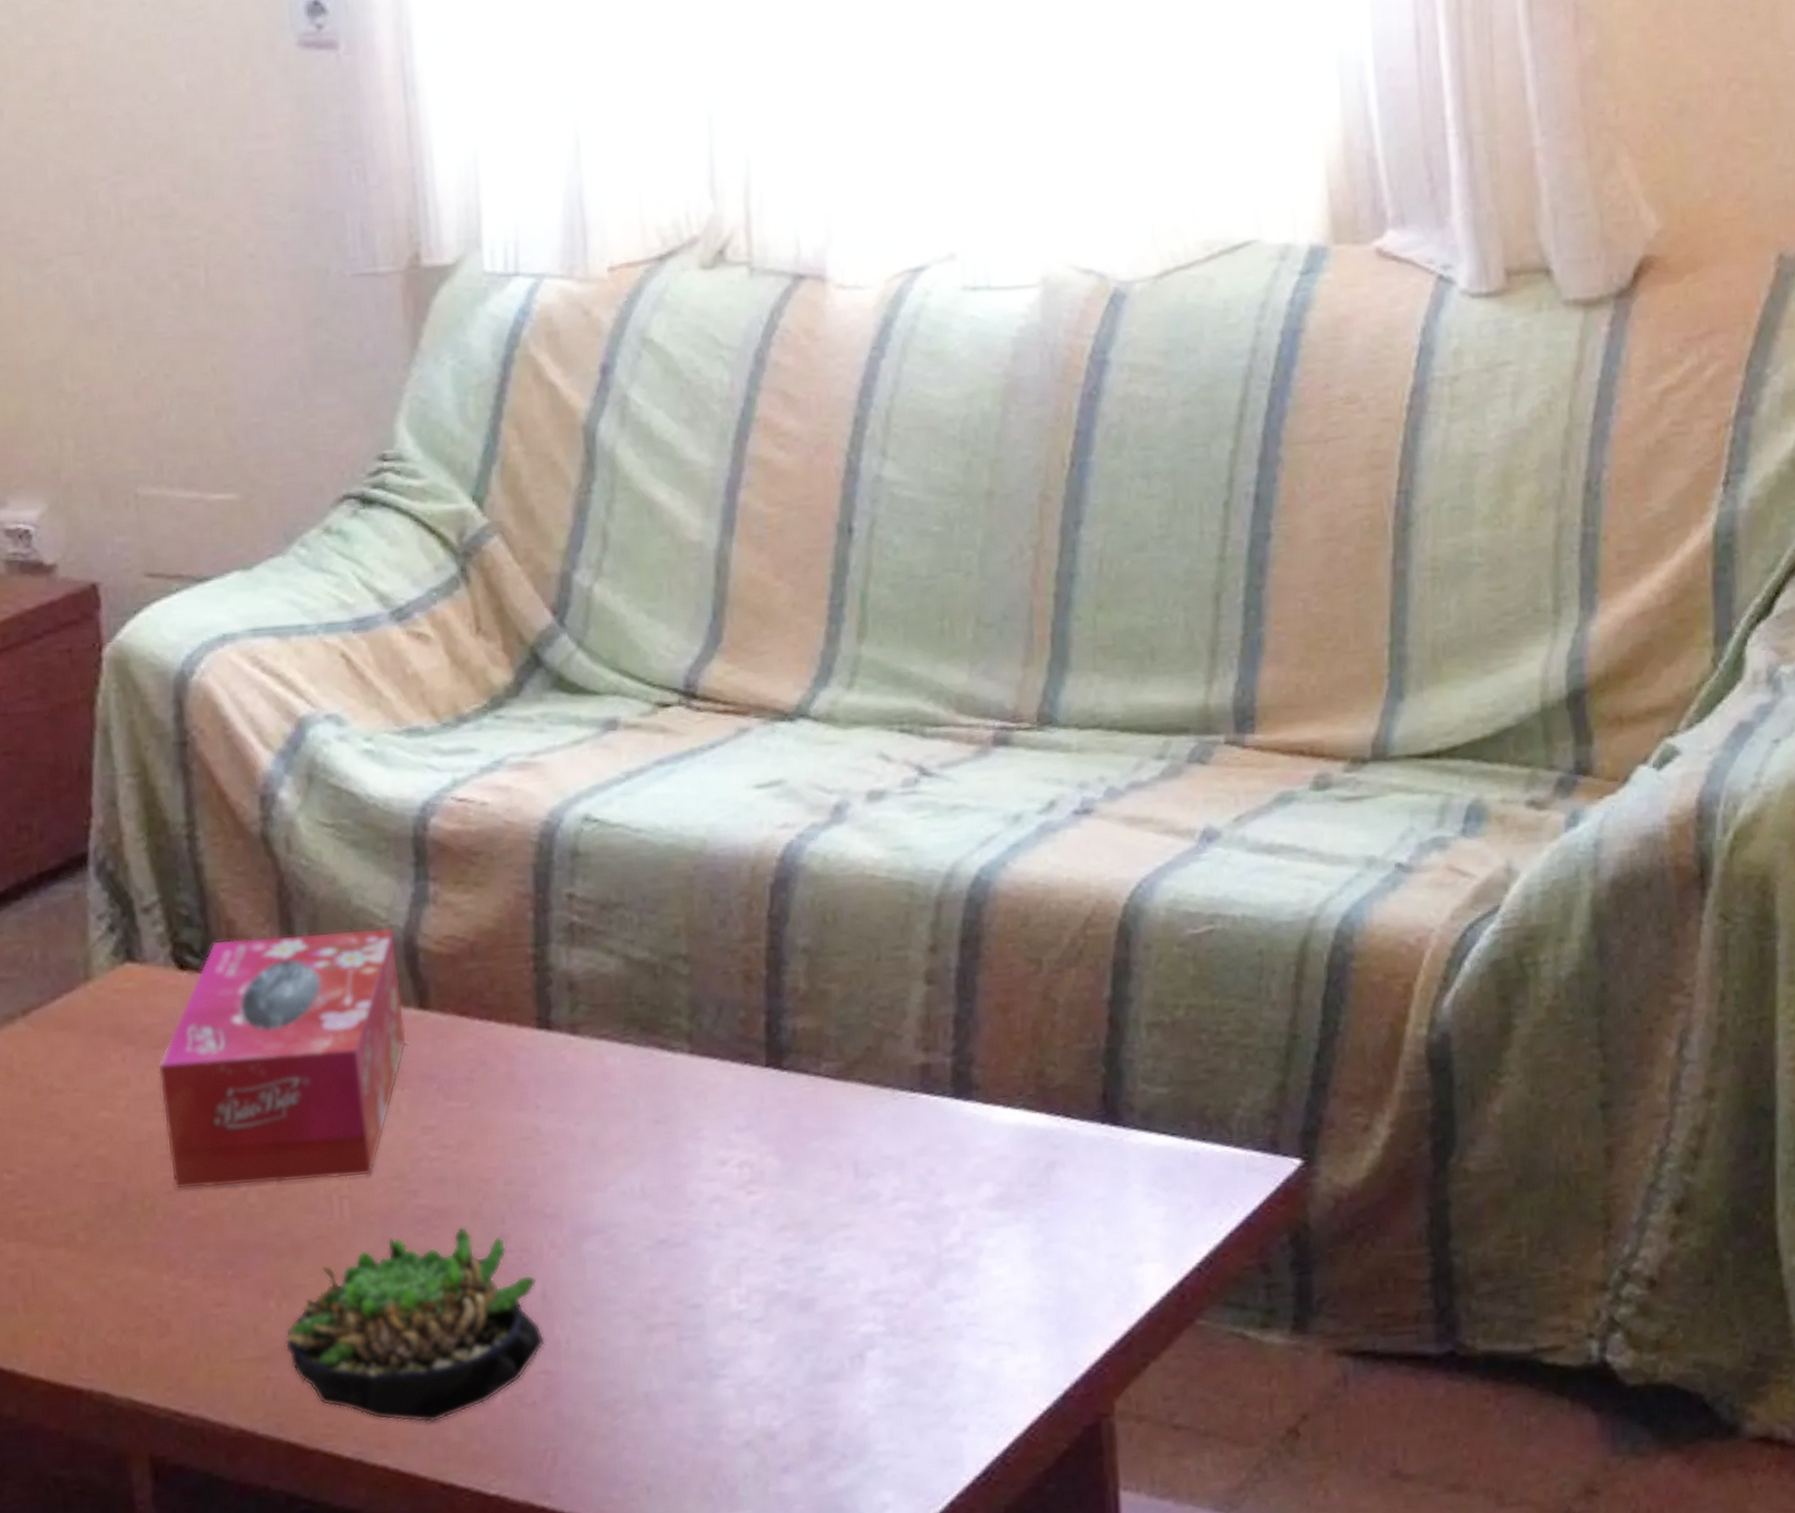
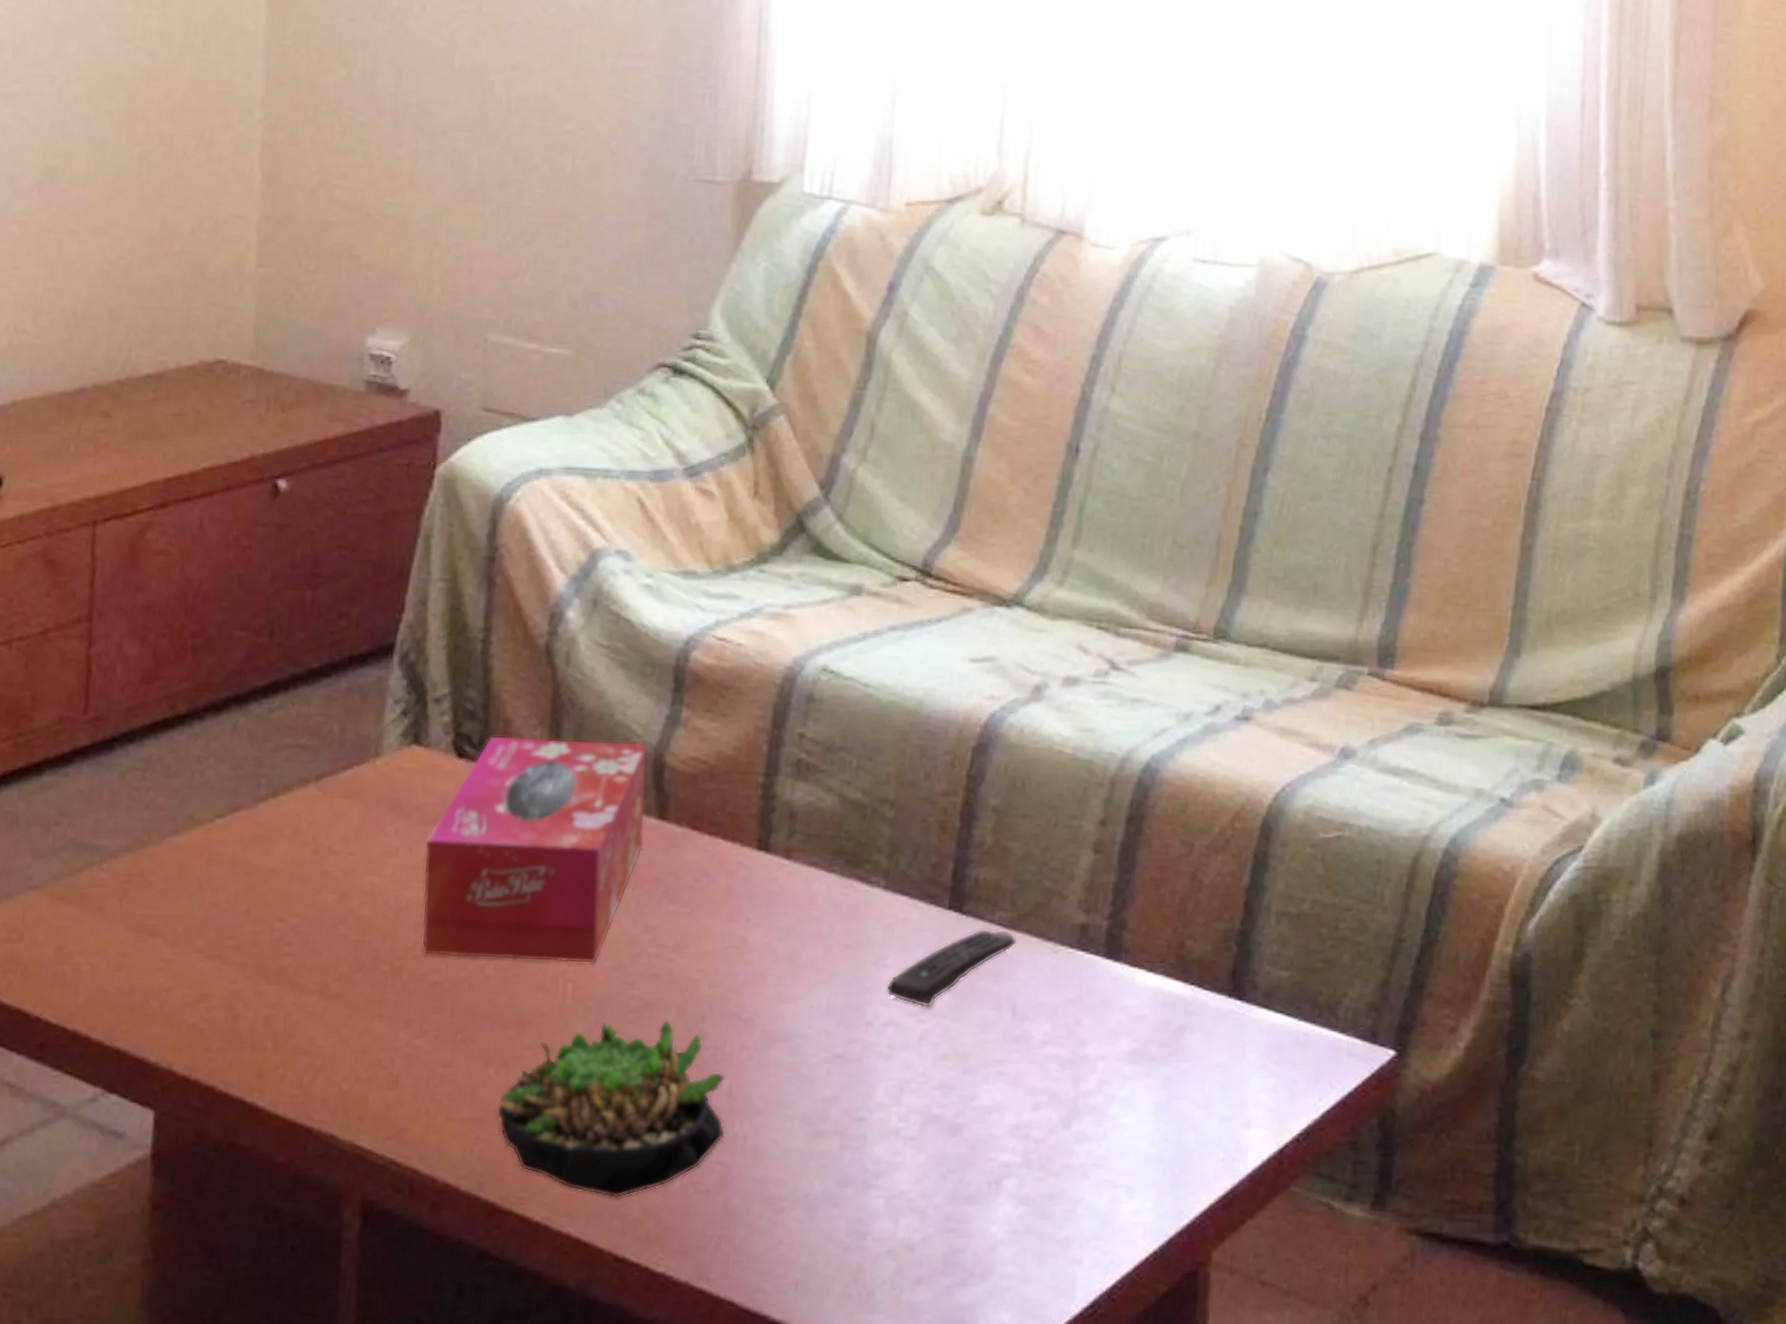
remote control: none [706,1082,850,1178] -> present [886,929,1017,1007]

